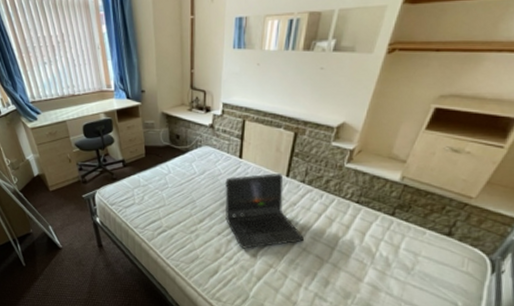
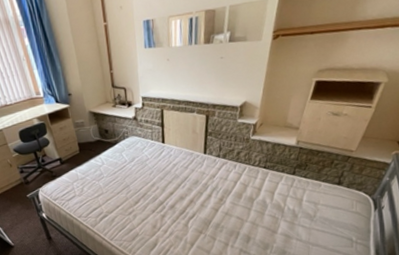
laptop computer: present [225,173,304,249] -> none [153,152,225,221]

